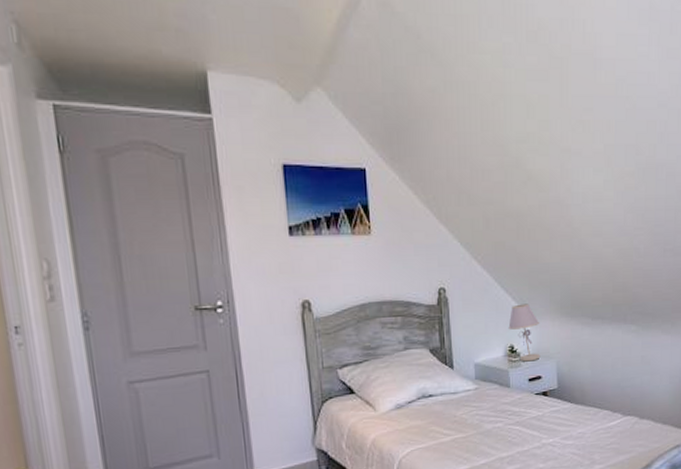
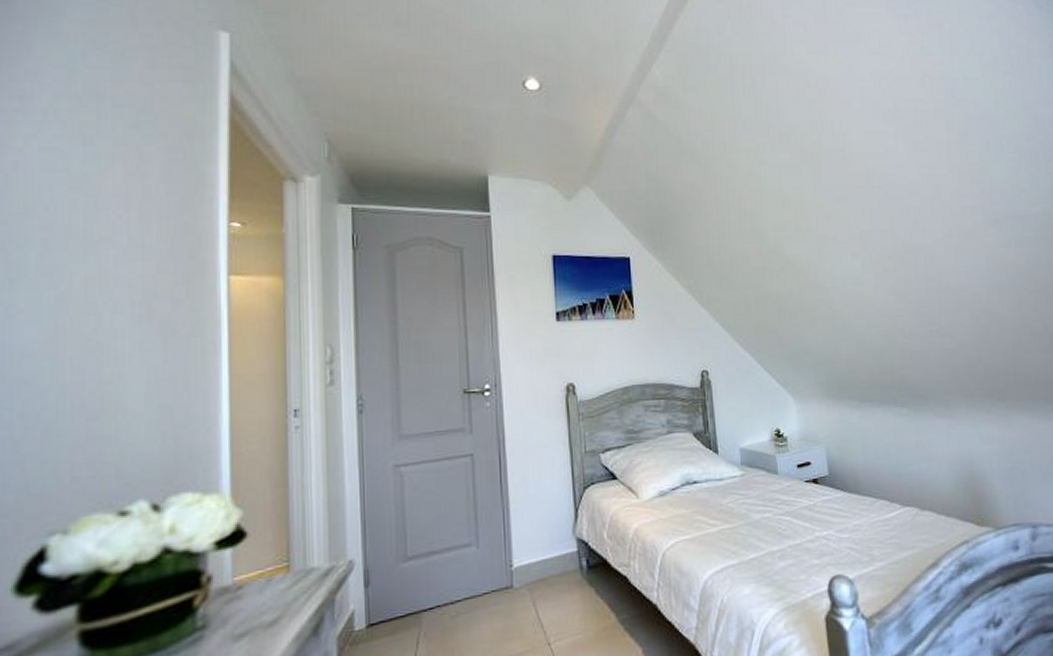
table lamp: present [508,303,541,362] -> none [773,386,809,447]

